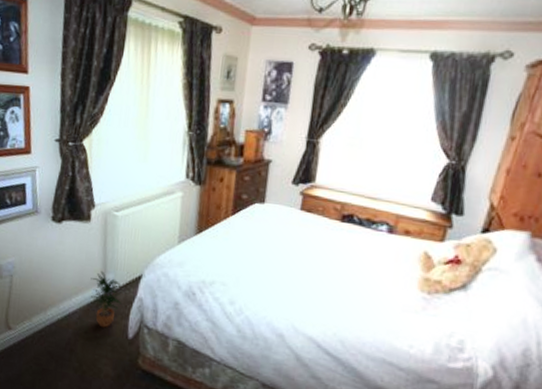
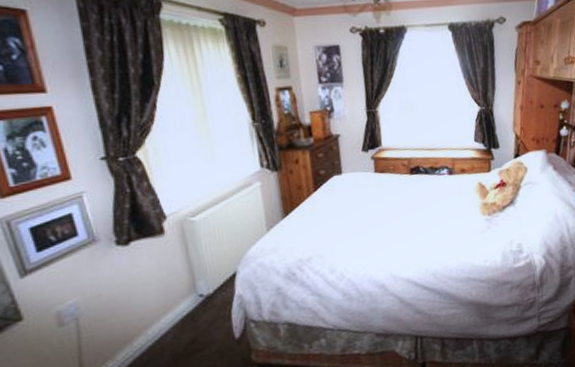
potted plant: present [90,271,122,328] -> none [178,281,220,338]

